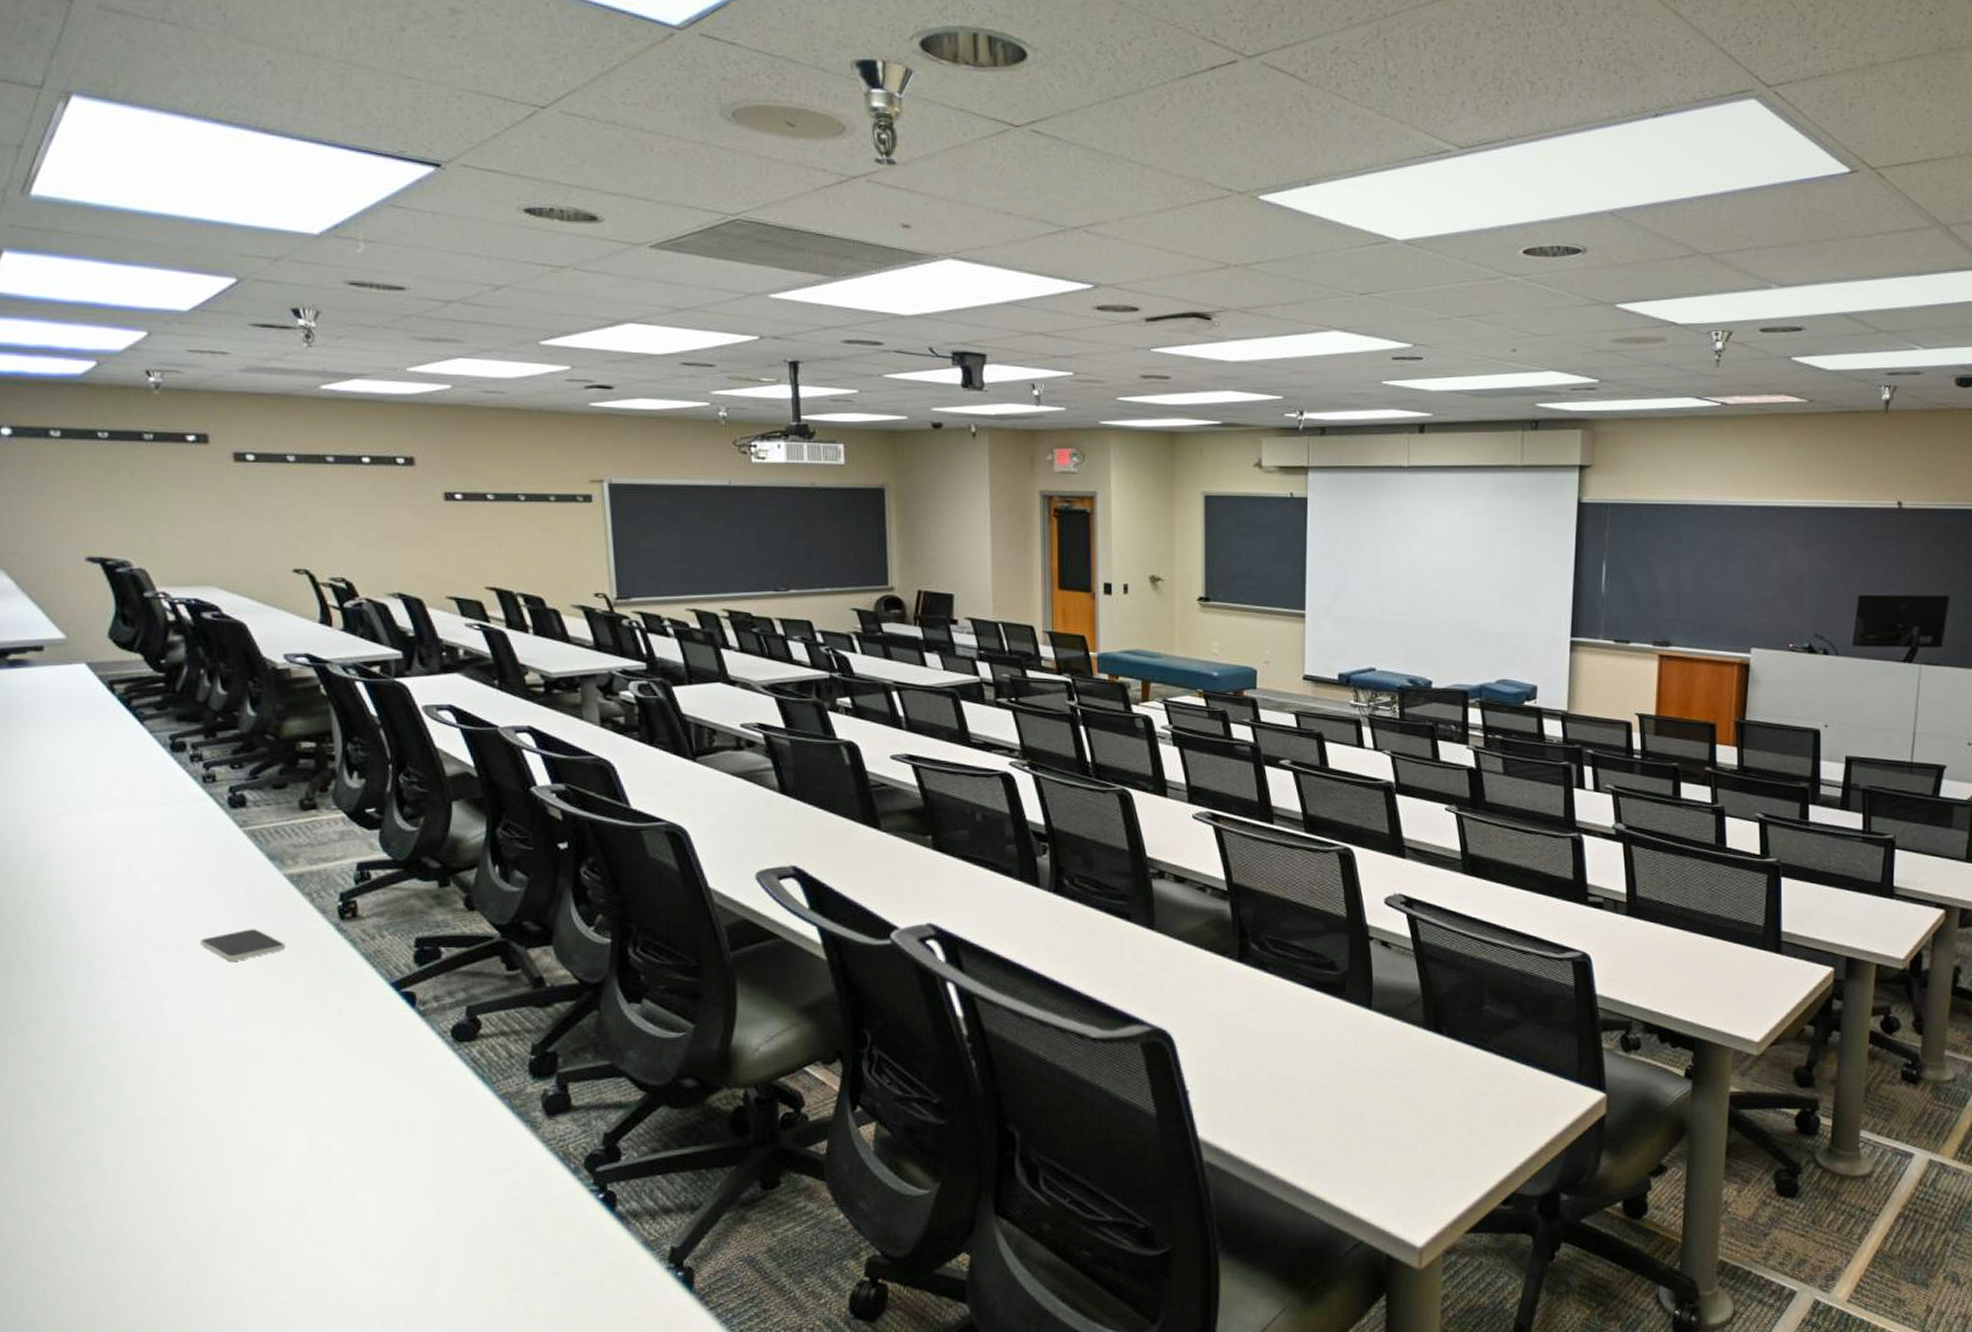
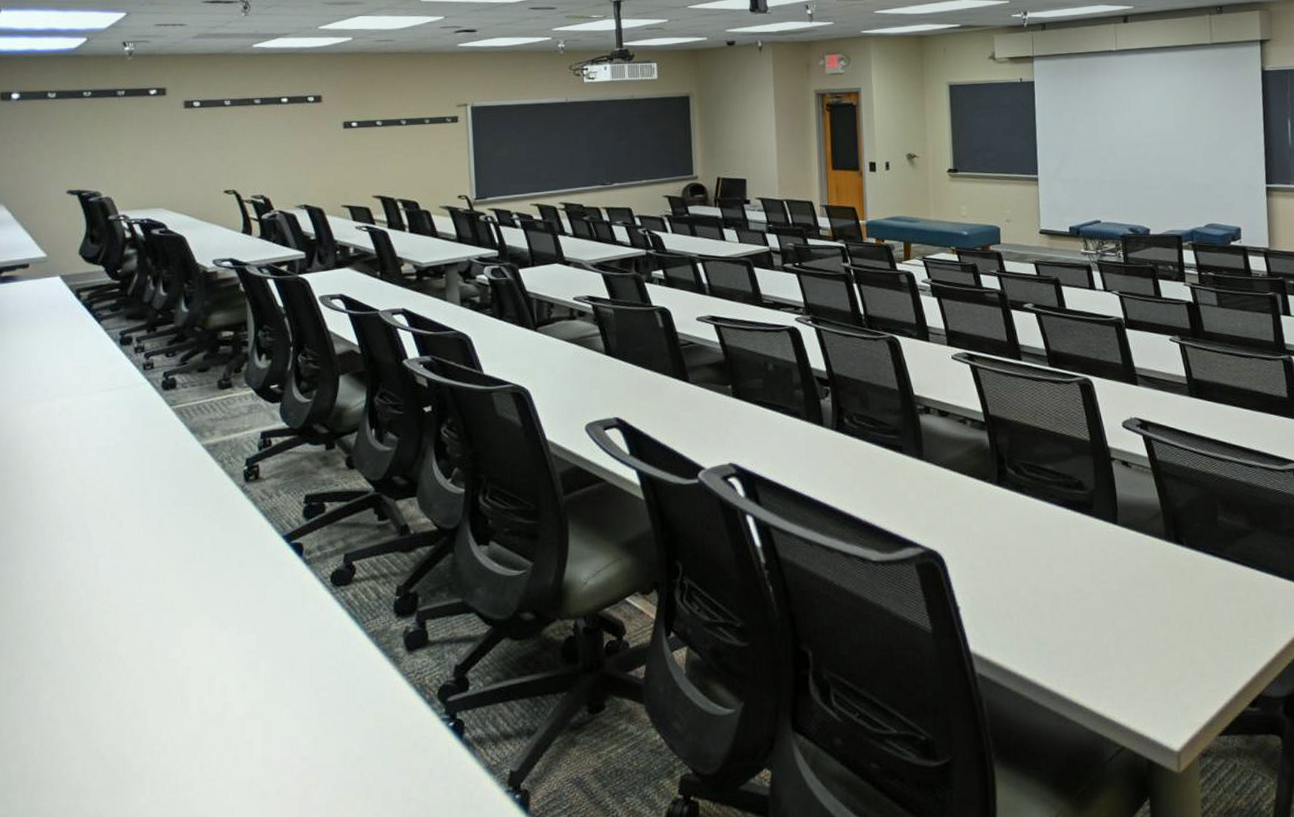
mobile phone: present [199,929,286,961] -> none [131,493,200,522]

